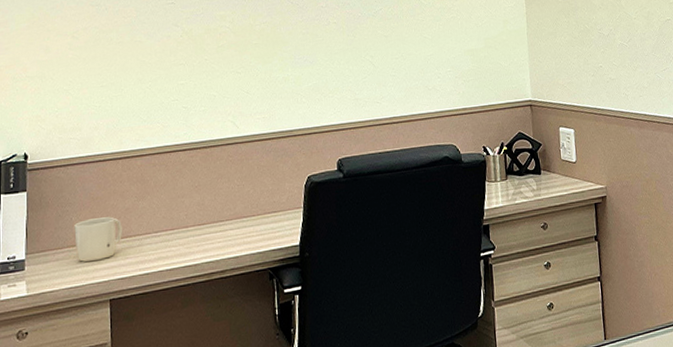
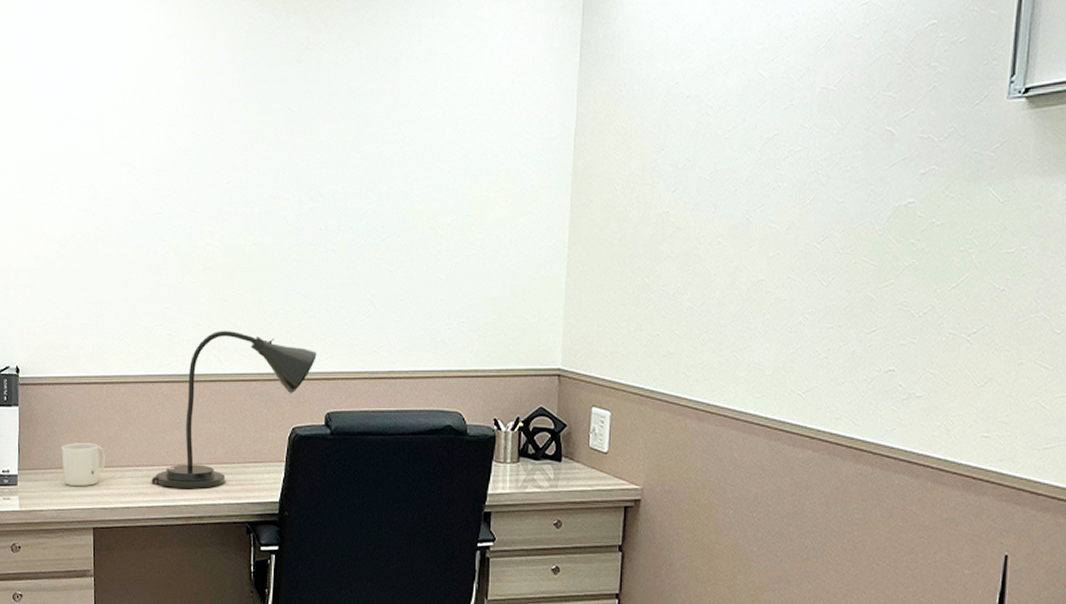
desk lamp: none [171,98,326,248] -> present [151,330,317,488]

